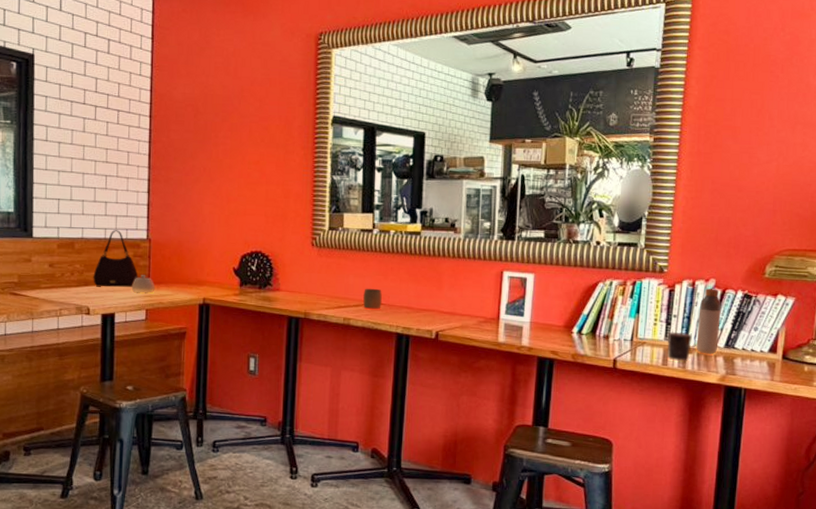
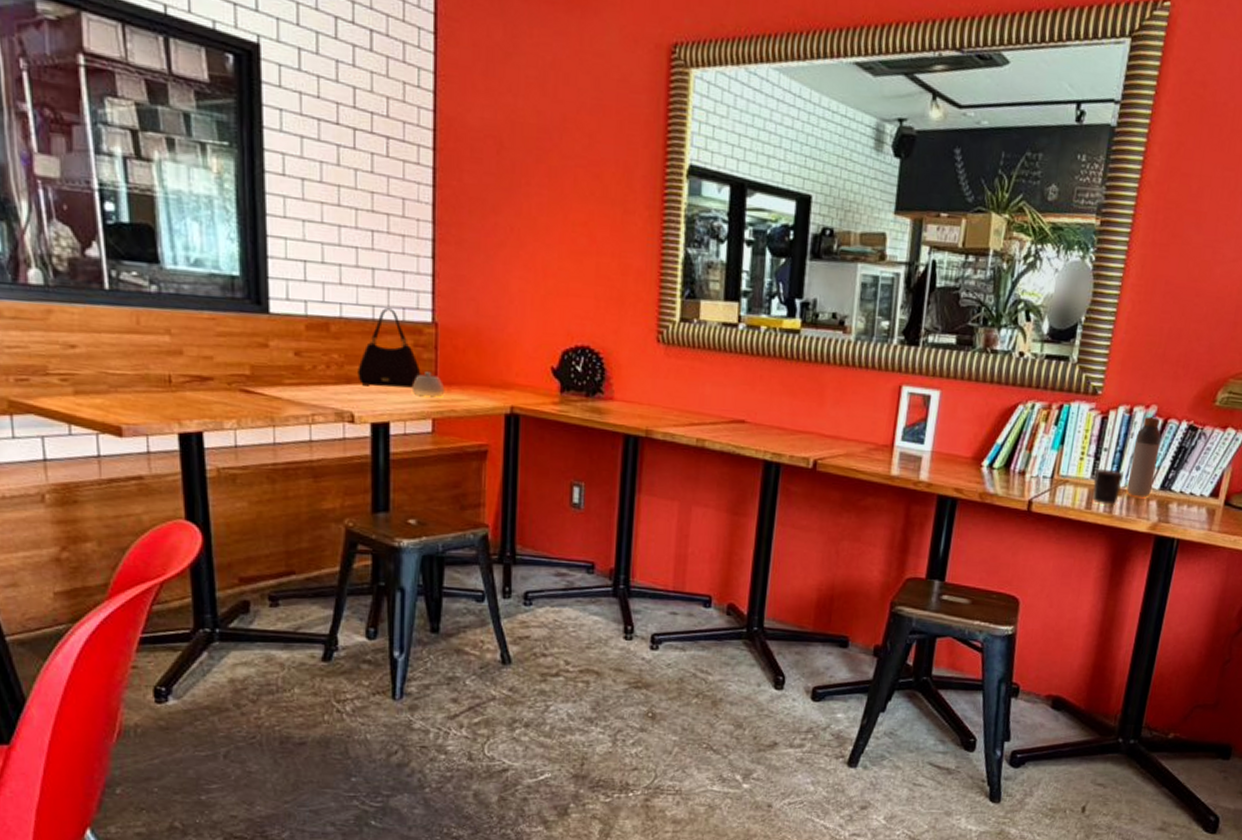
mug: present [363,288,382,310] -> none [722,401,747,430]

